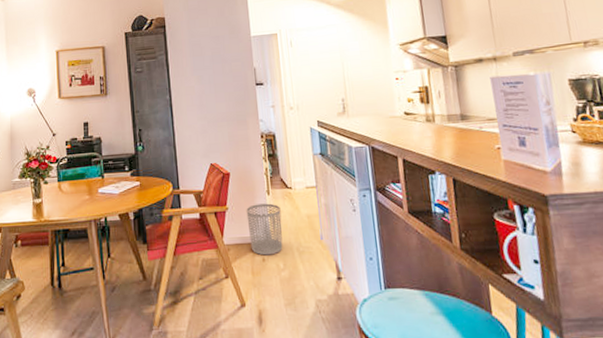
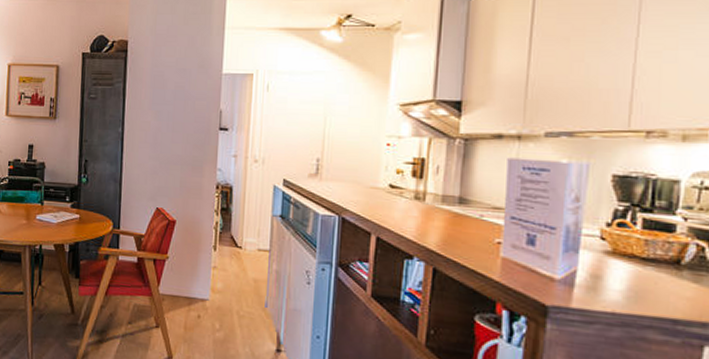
waste bin: present [246,203,283,256] -> none [187,258,226,314]

